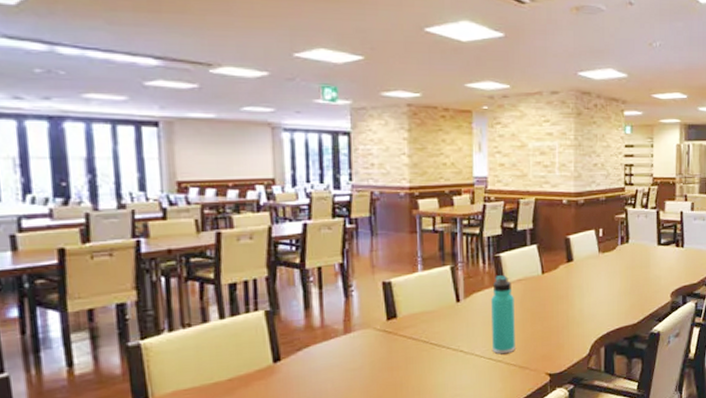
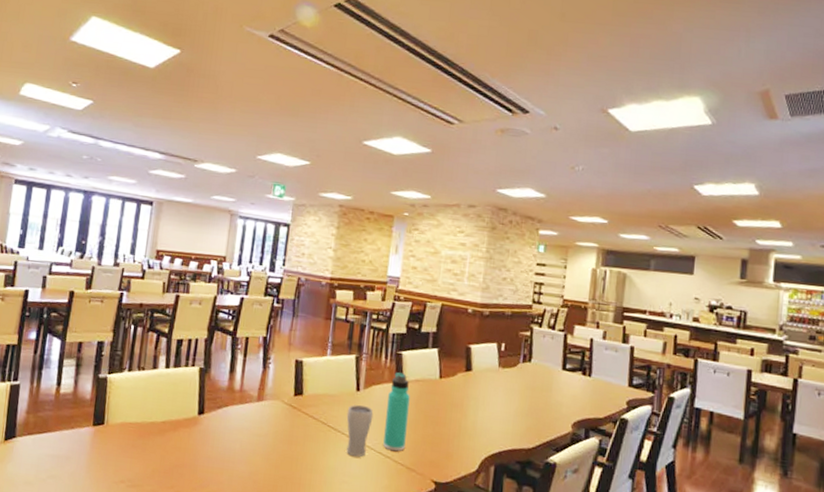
drinking glass: none [449,316,478,369] -> present [346,405,374,457]

